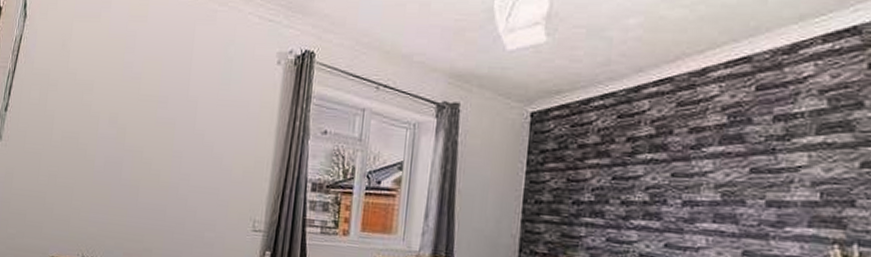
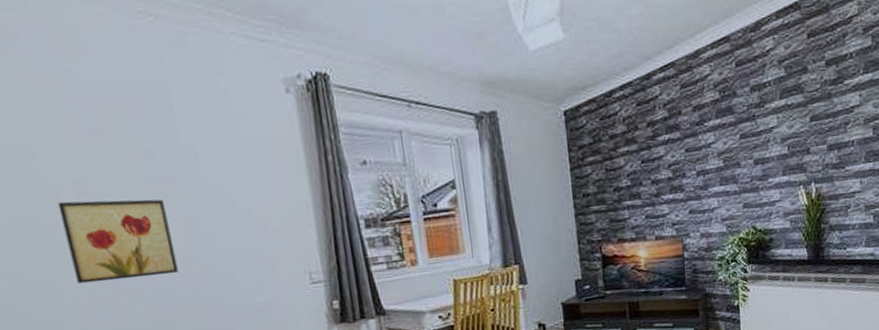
wall art: none [88,126,163,198] -> present [57,199,179,284]

